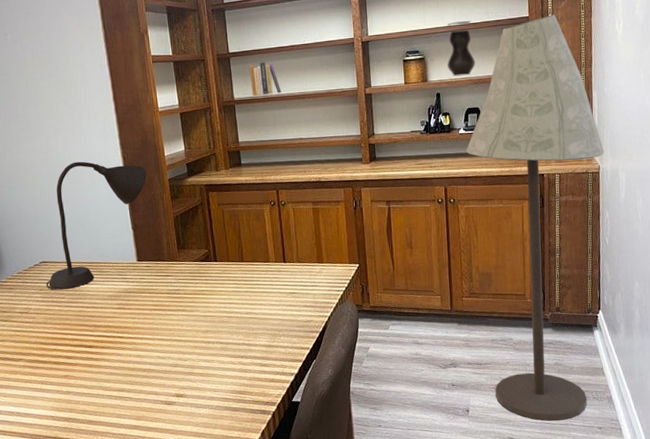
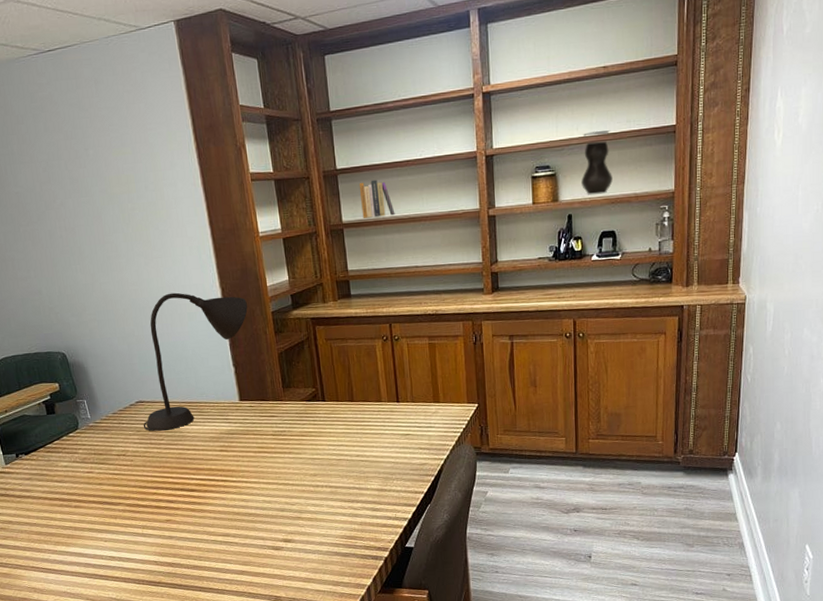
floor lamp: present [466,14,604,421] -> none [598,122,752,567]

